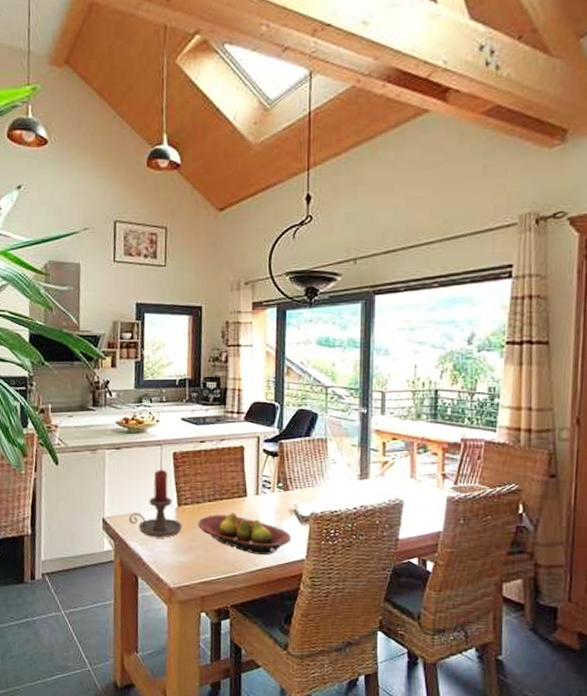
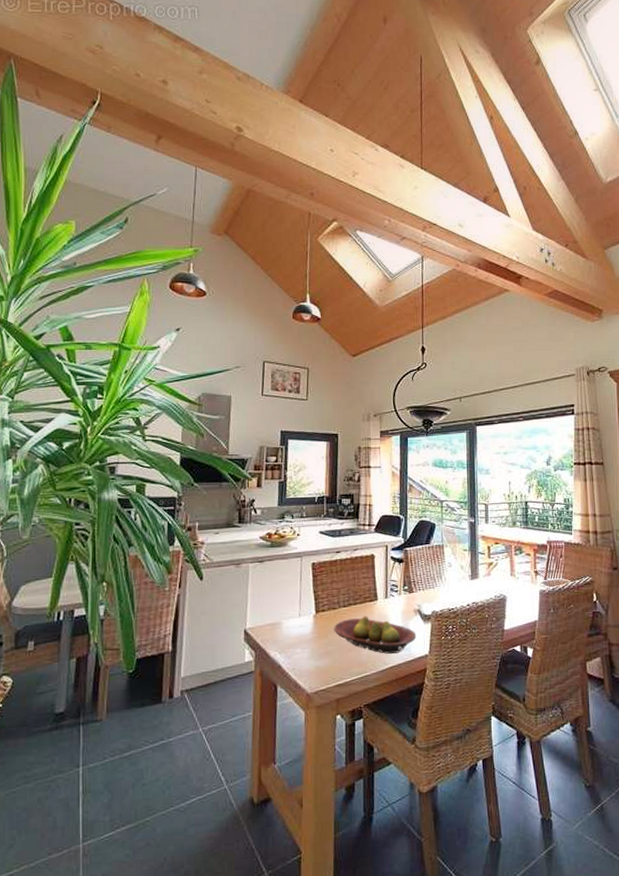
candle holder: present [129,470,182,537] -> none [270,580,320,644]

